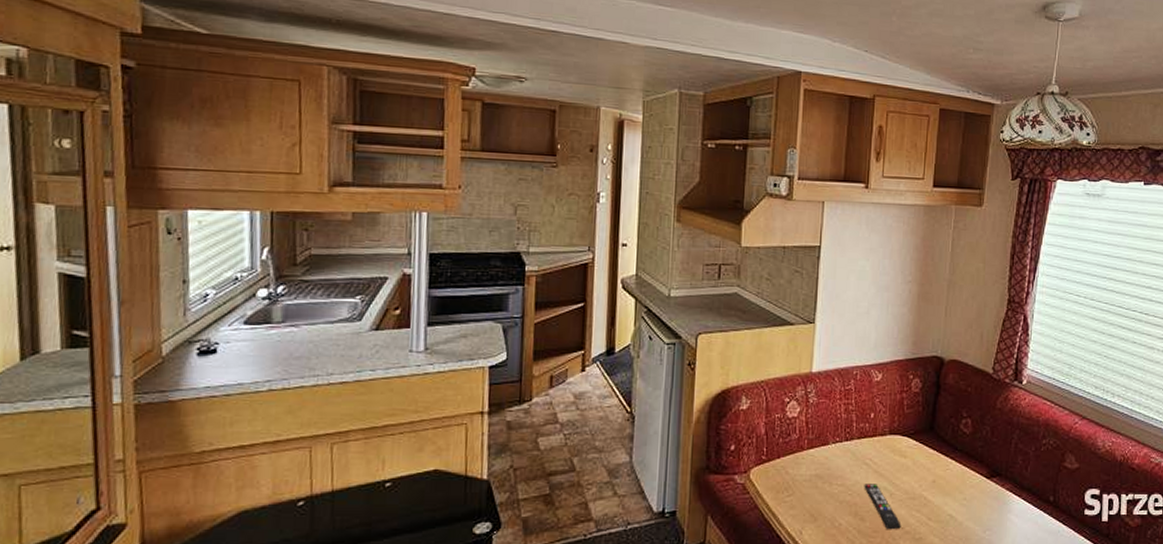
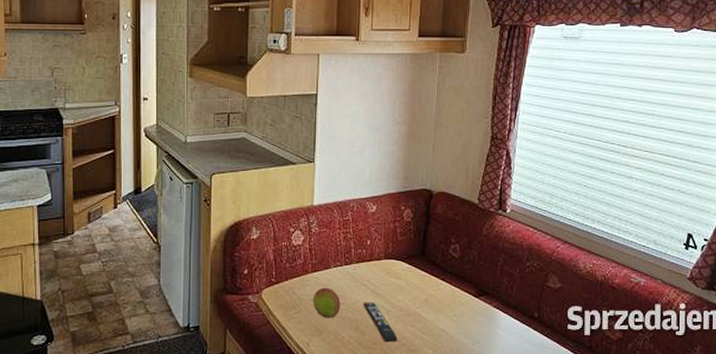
fruit: none [807,466,839,502] -> present [313,287,341,318]

